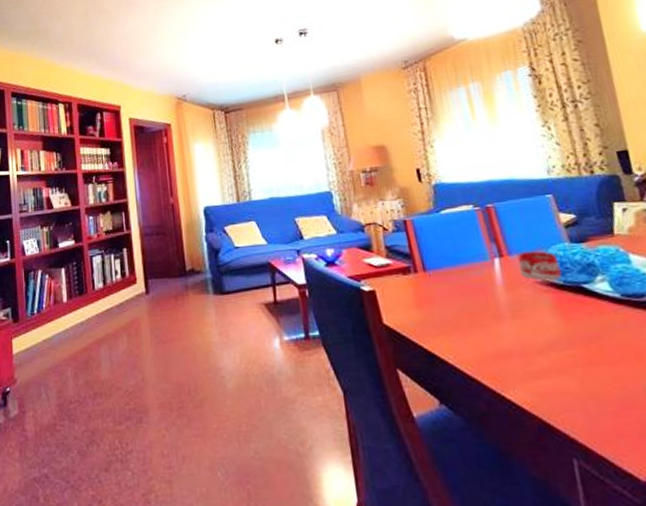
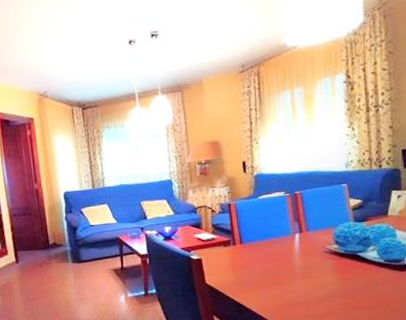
bottle: present [518,251,562,281] -> none [313,228,344,251]

